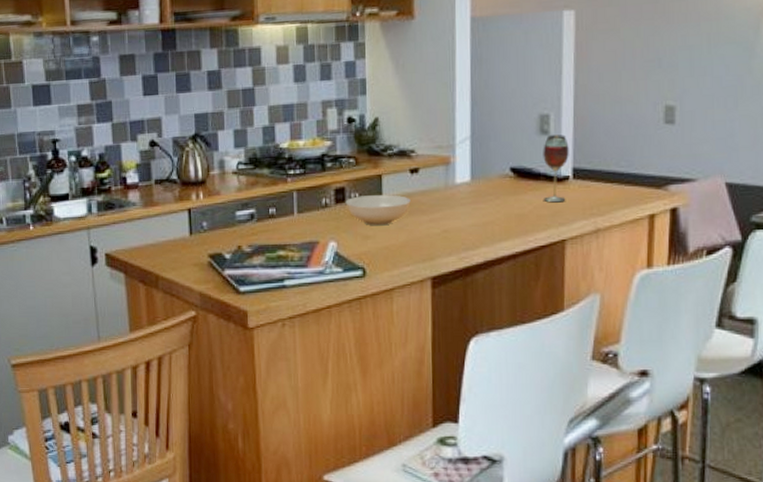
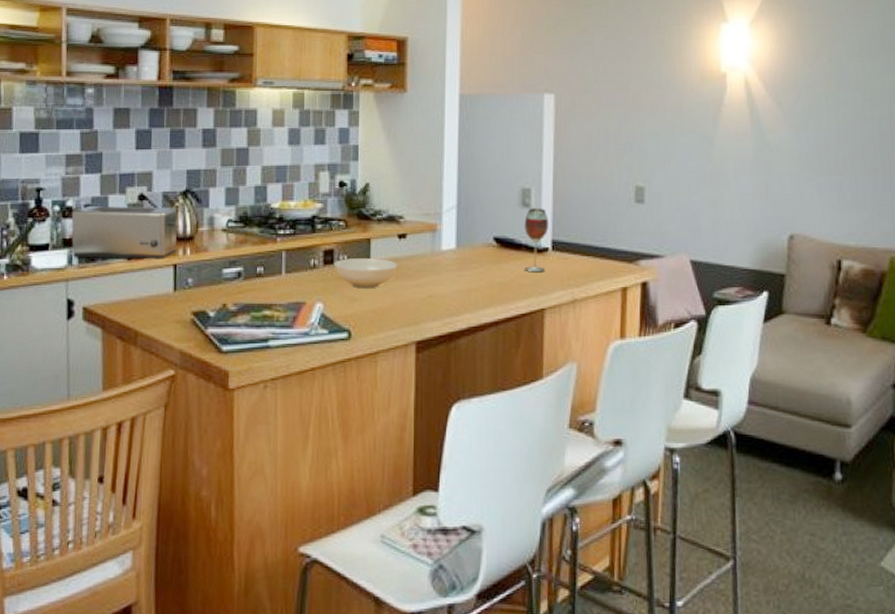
toaster: none [87,152,190,207] -> present [71,206,177,260]

